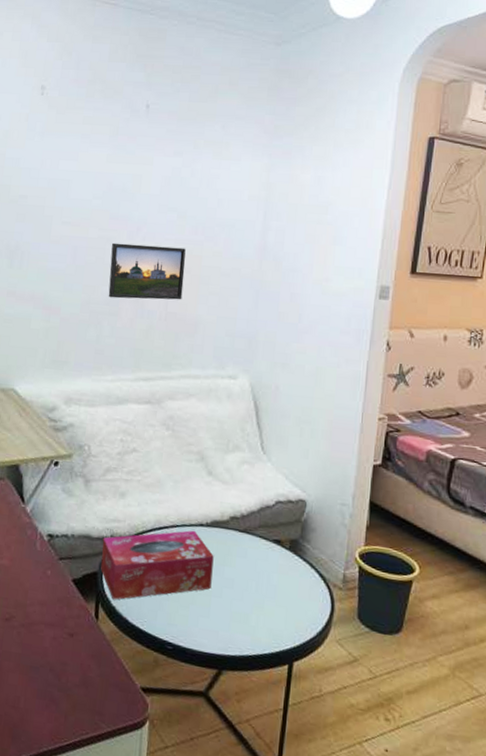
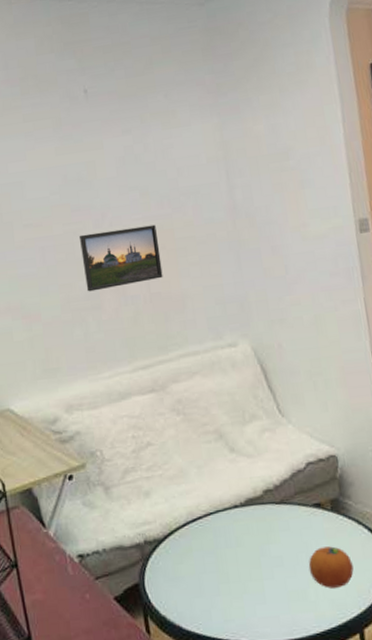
tissue box: present [101,530,214,600] -> none [136,513,261,609]
fruit: none [255,580,297,620] -> present [308,546,354,588]

